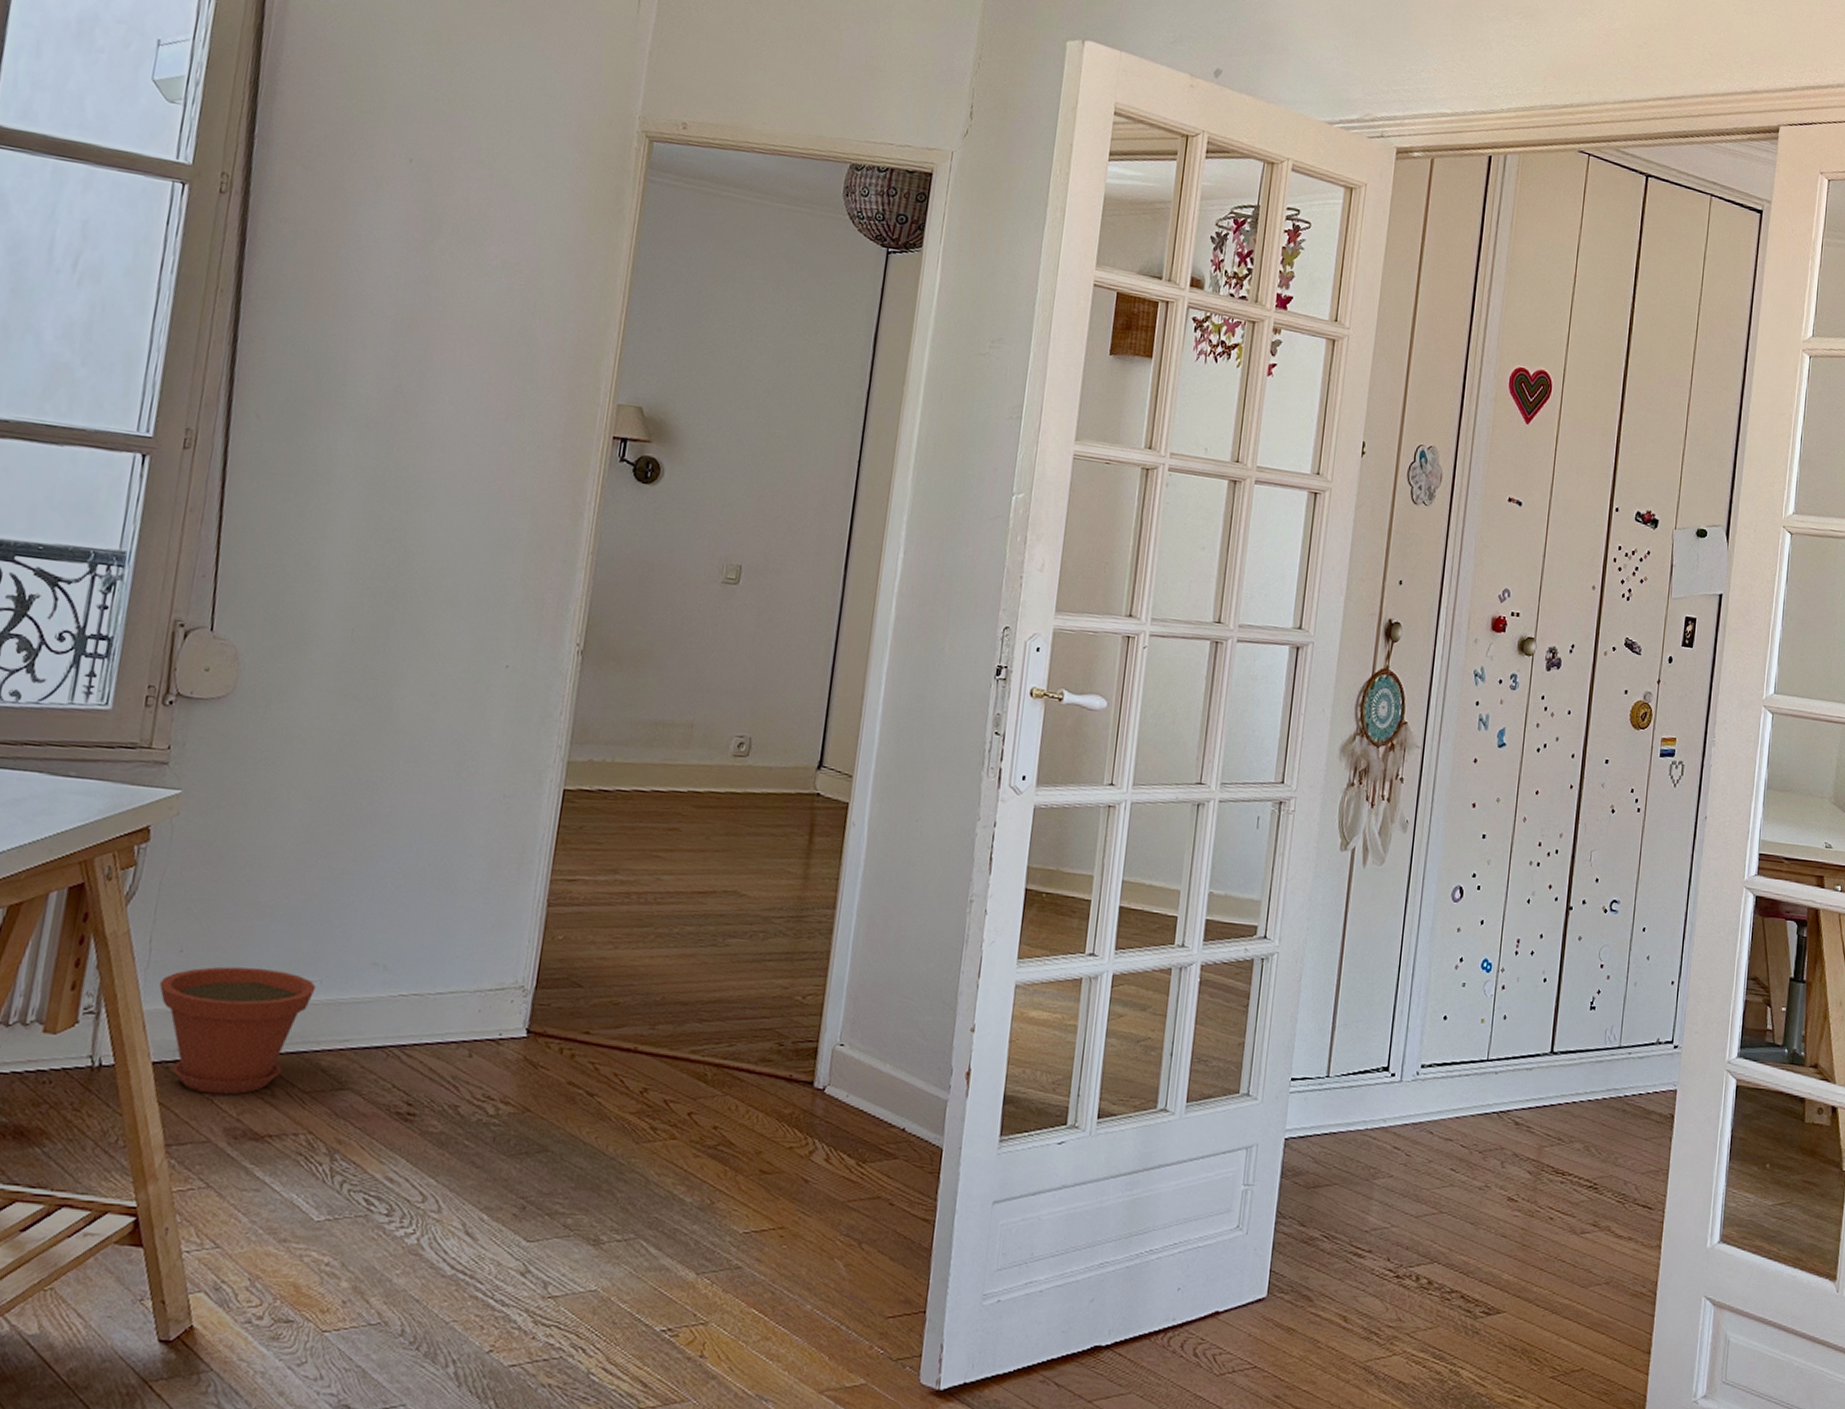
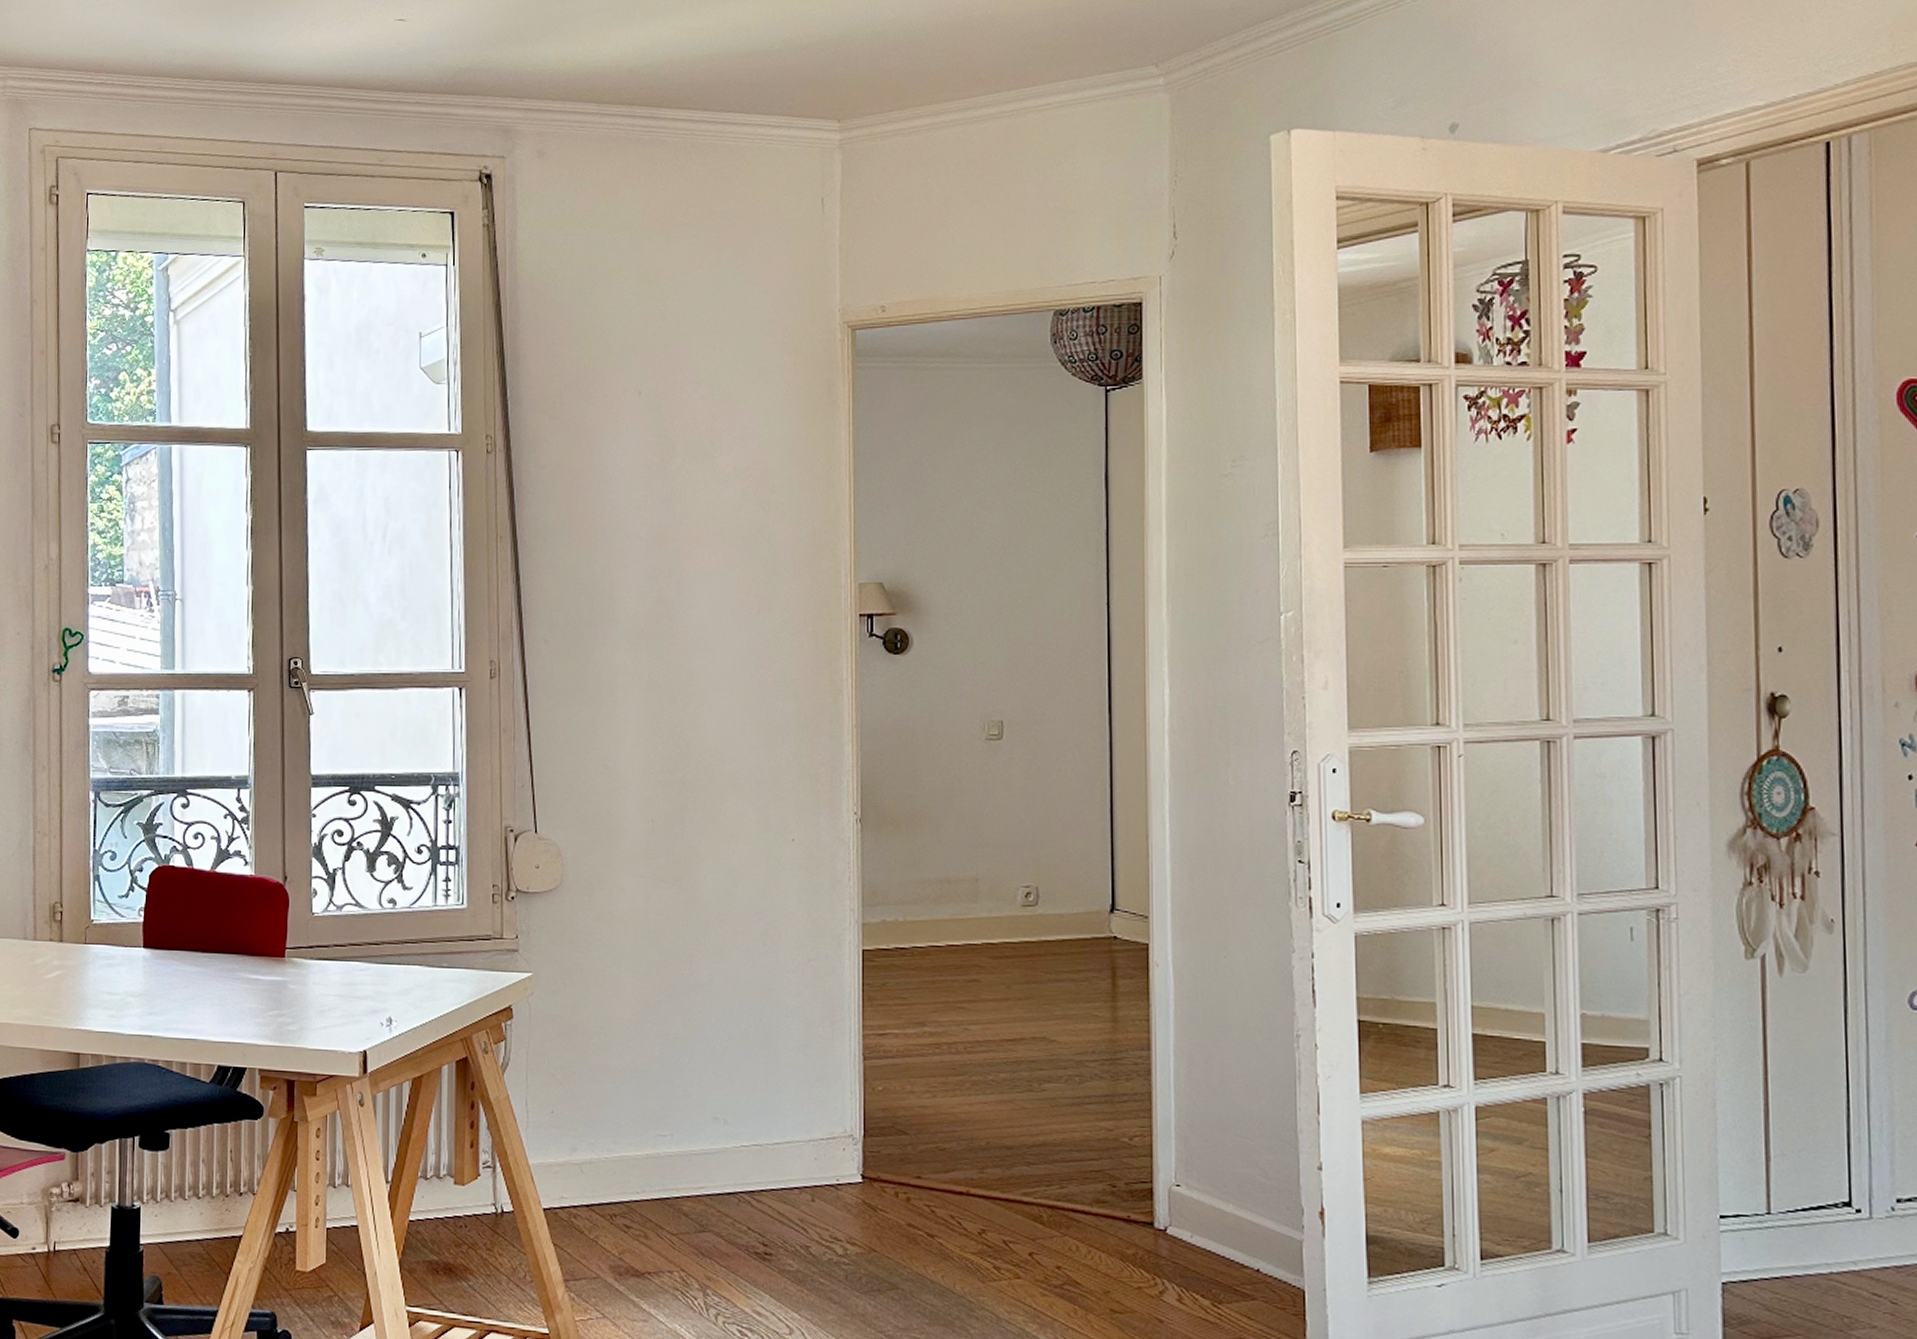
plant pot: present [159,966,316,1095] -> none [538,1124,668,1237]

